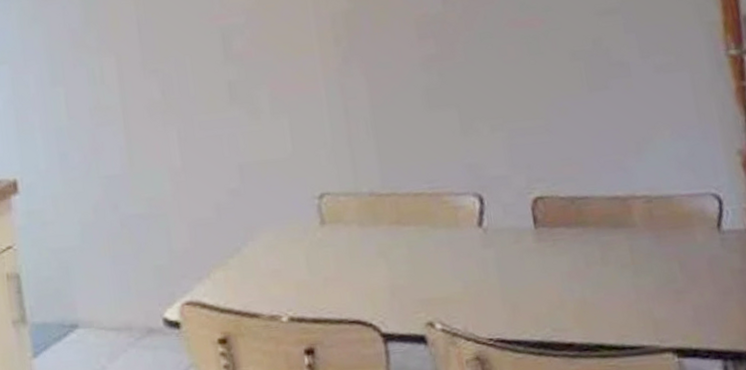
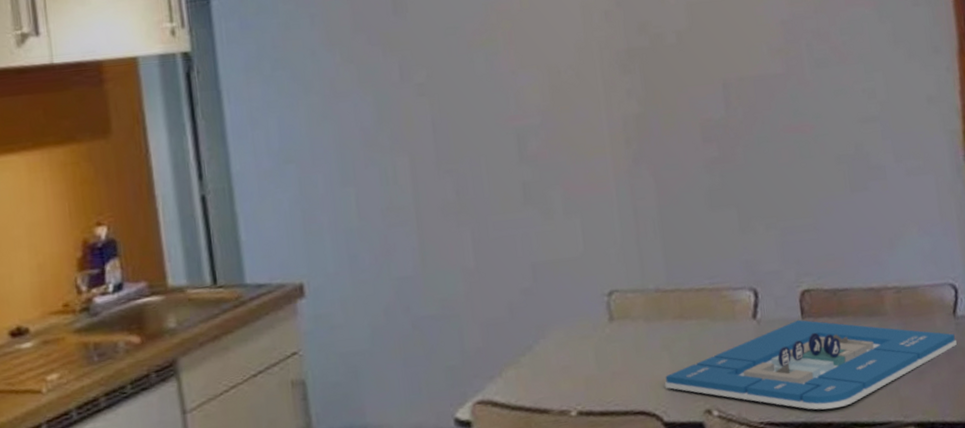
architectural model: none [381,229,723,329] -> present [664,319,957,410]

